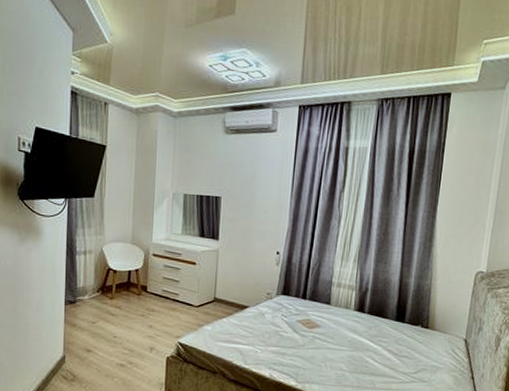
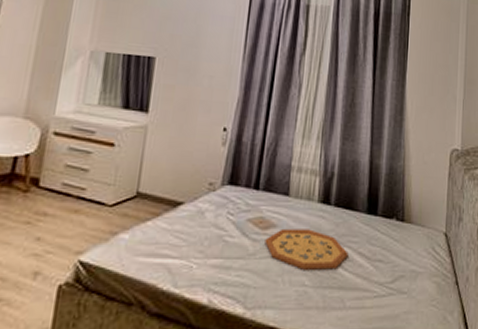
decorative tray: none [311,328,379,361] -> present [264,228,348,270]

